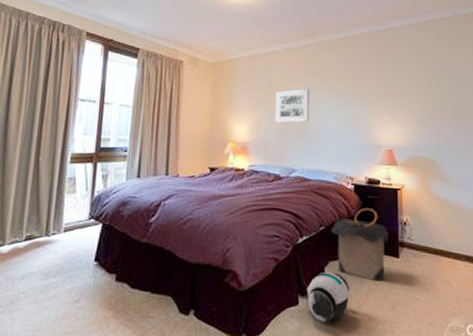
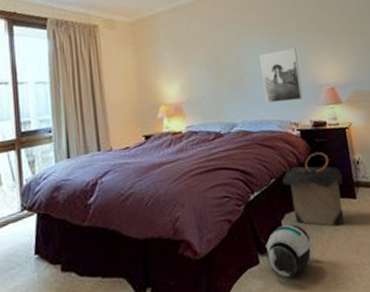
wall art: present [275,89,310,123] -> none [203,36,244,77]
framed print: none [325,107,361,157] -> present [259,48,303,103]

